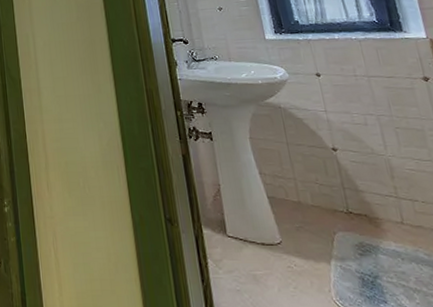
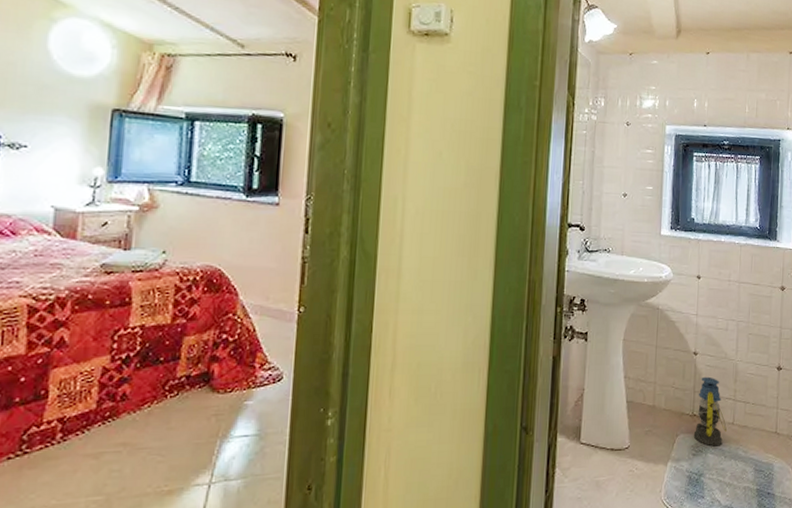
lantern: none [348,173,396,247] -> present [693,376,727,447]

